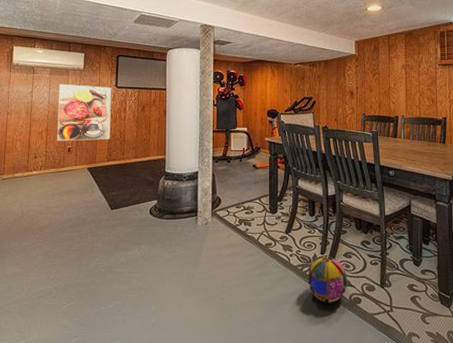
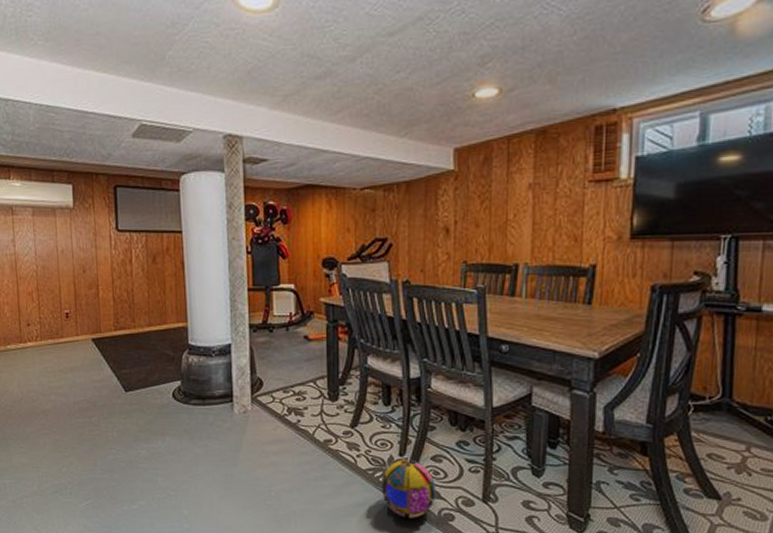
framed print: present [57,83,111,142] -> none [46,227,116,305]

